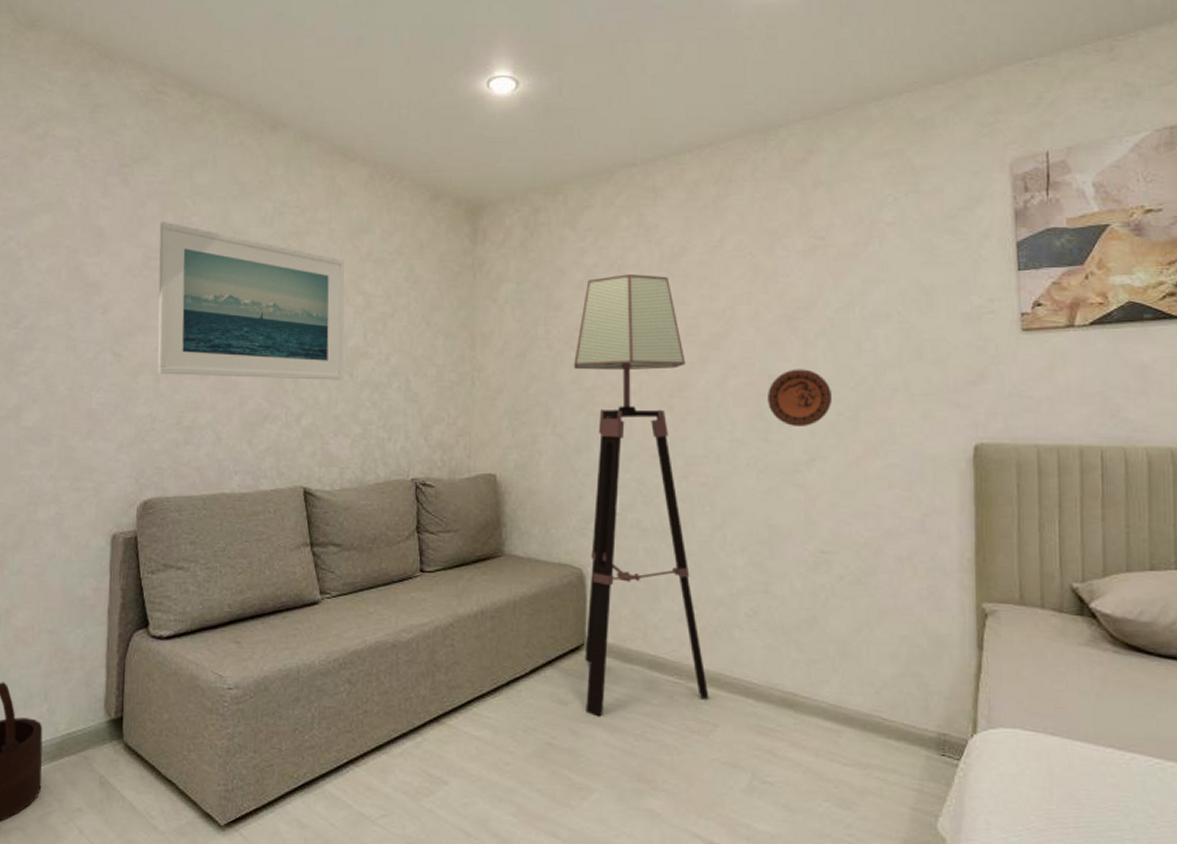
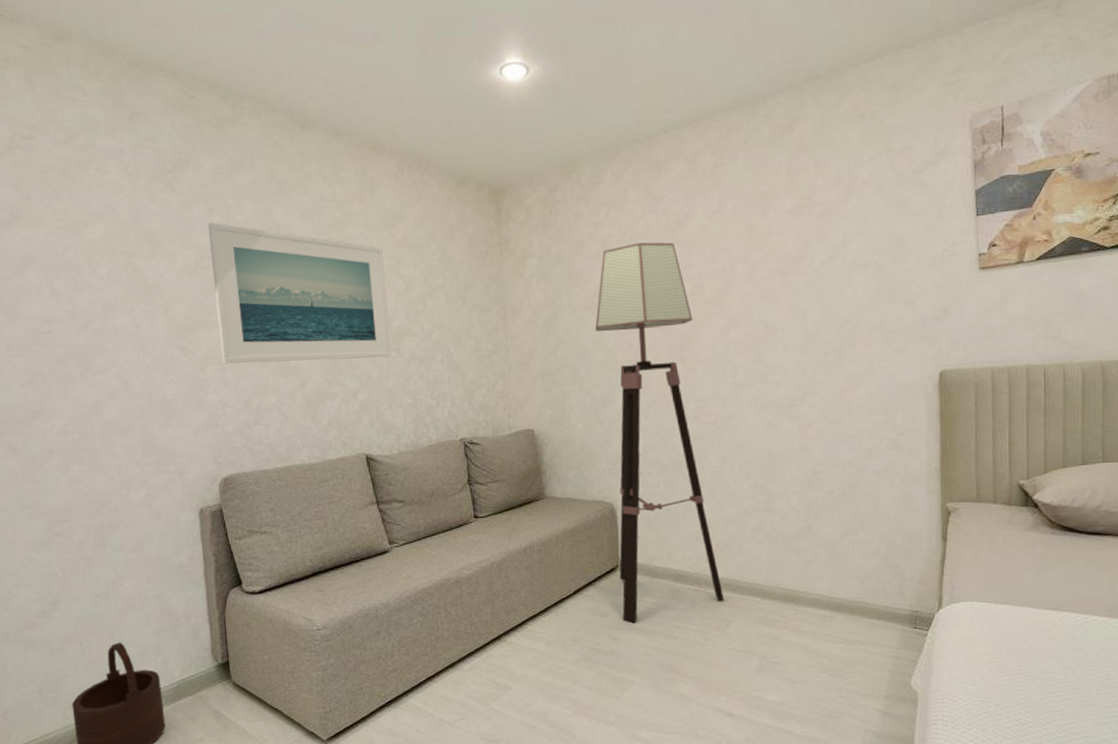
decorative plate: present [768,369,833,426] -> none [764,316,820,367]

